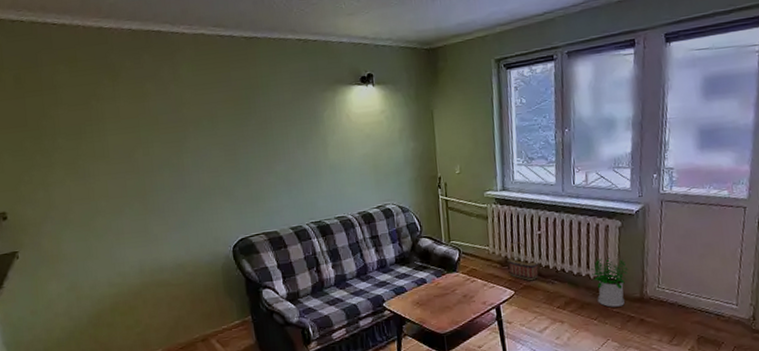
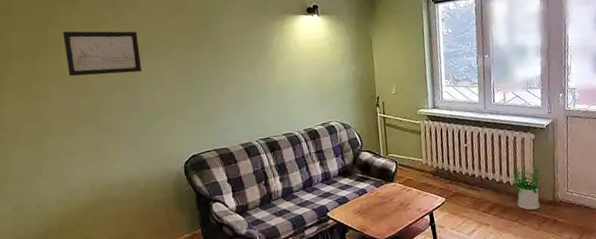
wall art: none [106,105,187,155] -> present [63,31,142,77]
basket: present [508,240,539,281] -> none [439,152,466,189]

